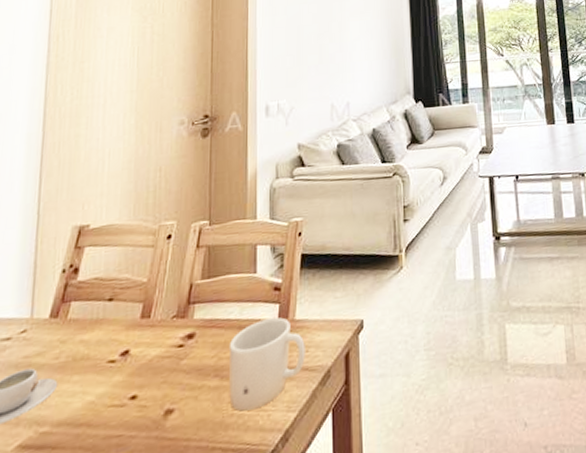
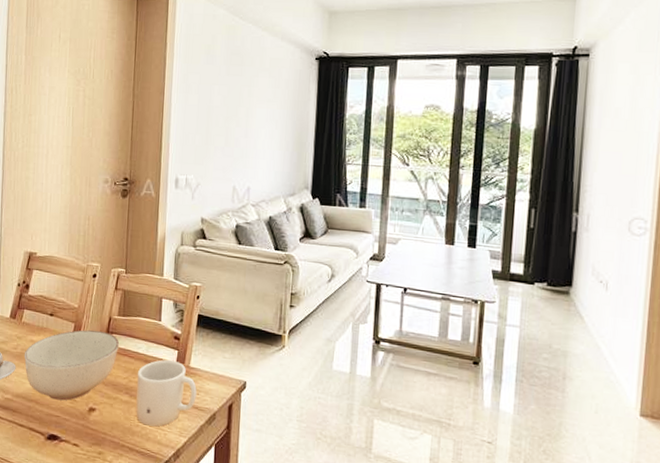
bowl: none [69,303,205,414] -> present [24,330,120,401]

